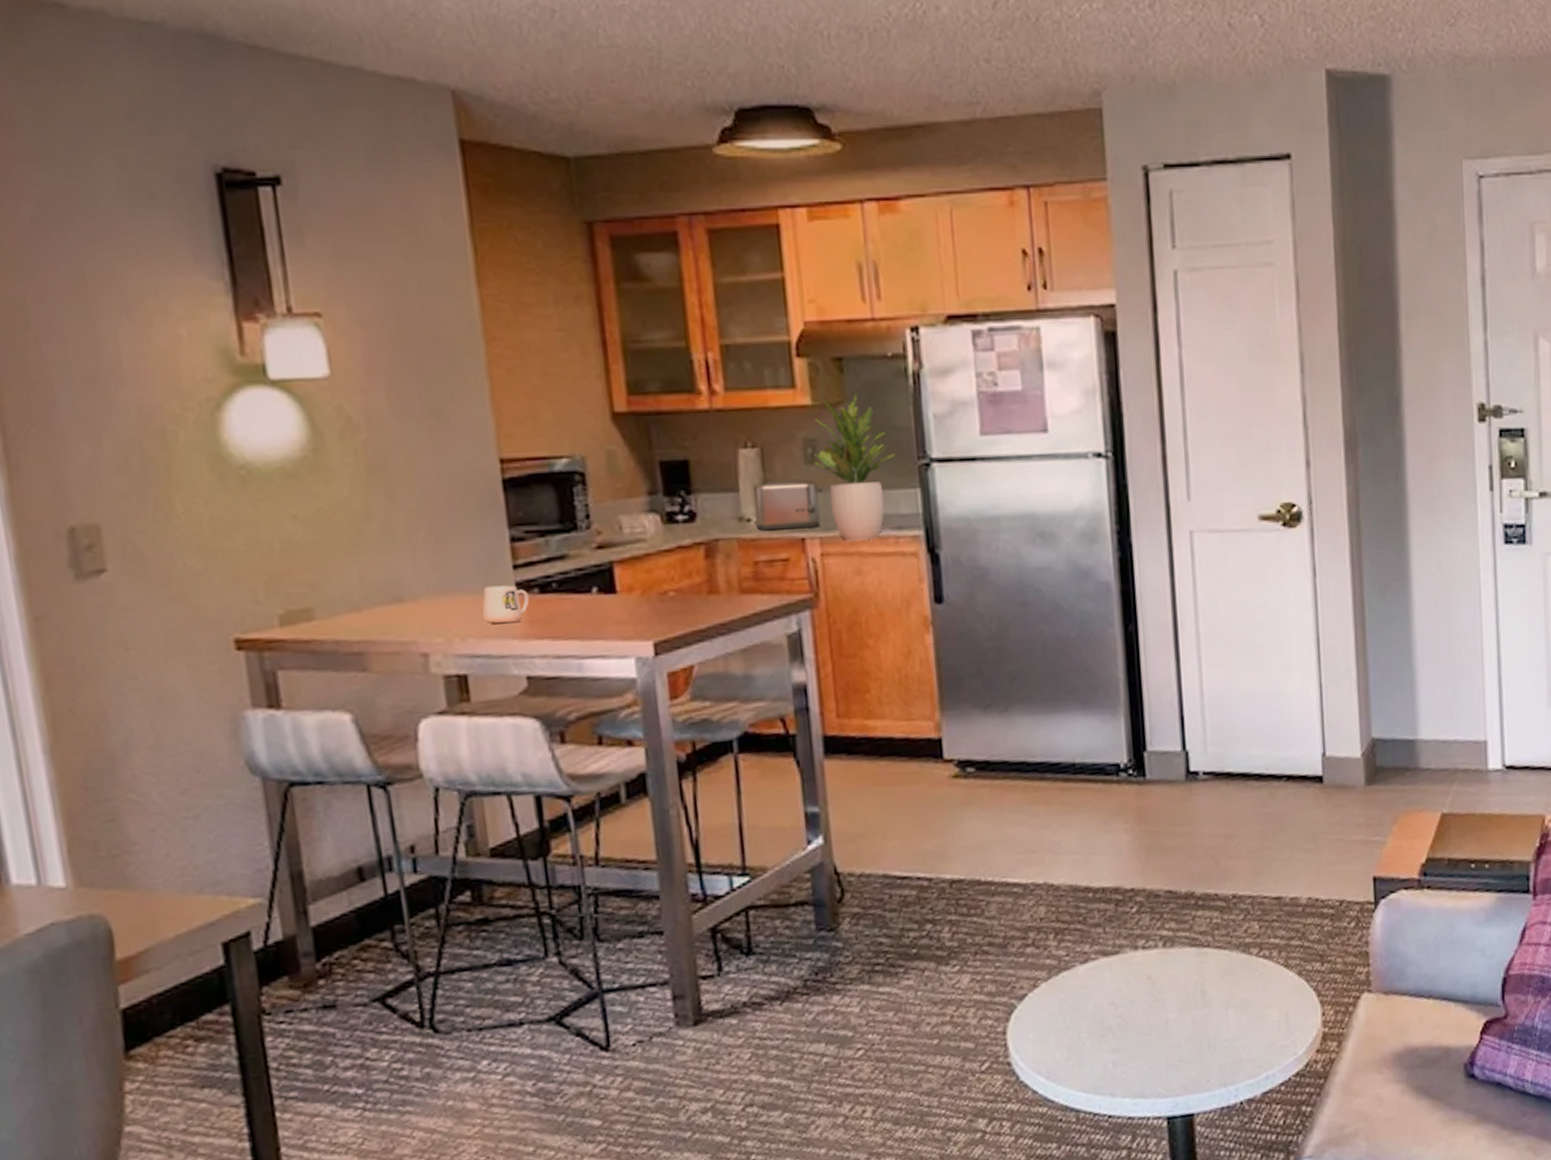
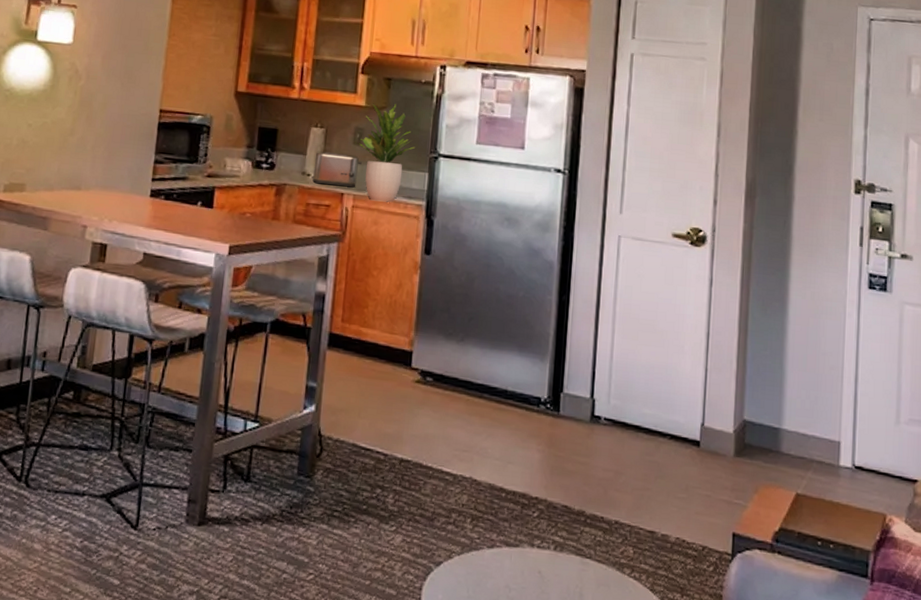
mug: present [481,585,530,624] -> none [125,189,158,216]

